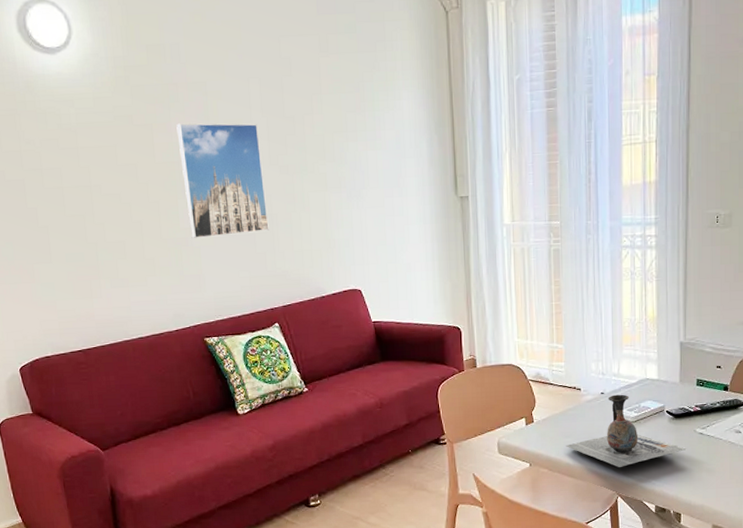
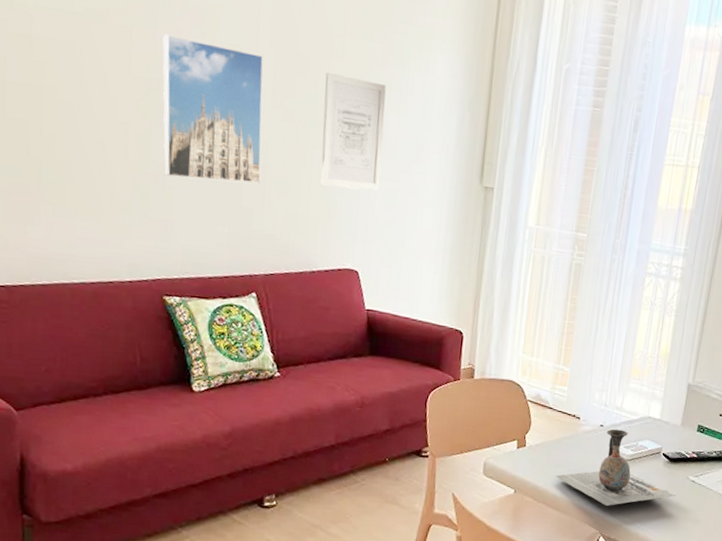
wall art: none [310,126,369,223] -> present [321,73,386,191]

